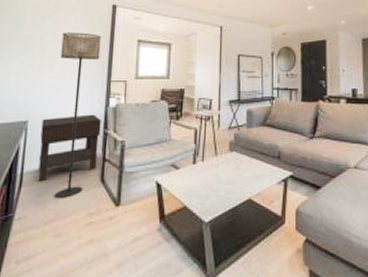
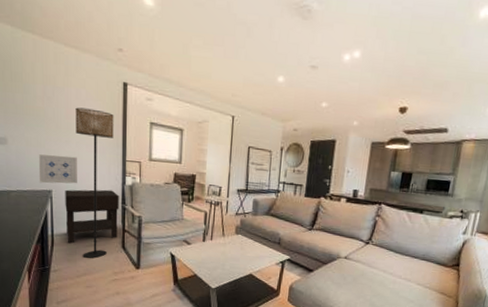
wall art: none [15,82,59,114] -> present [38,154,77,184]

